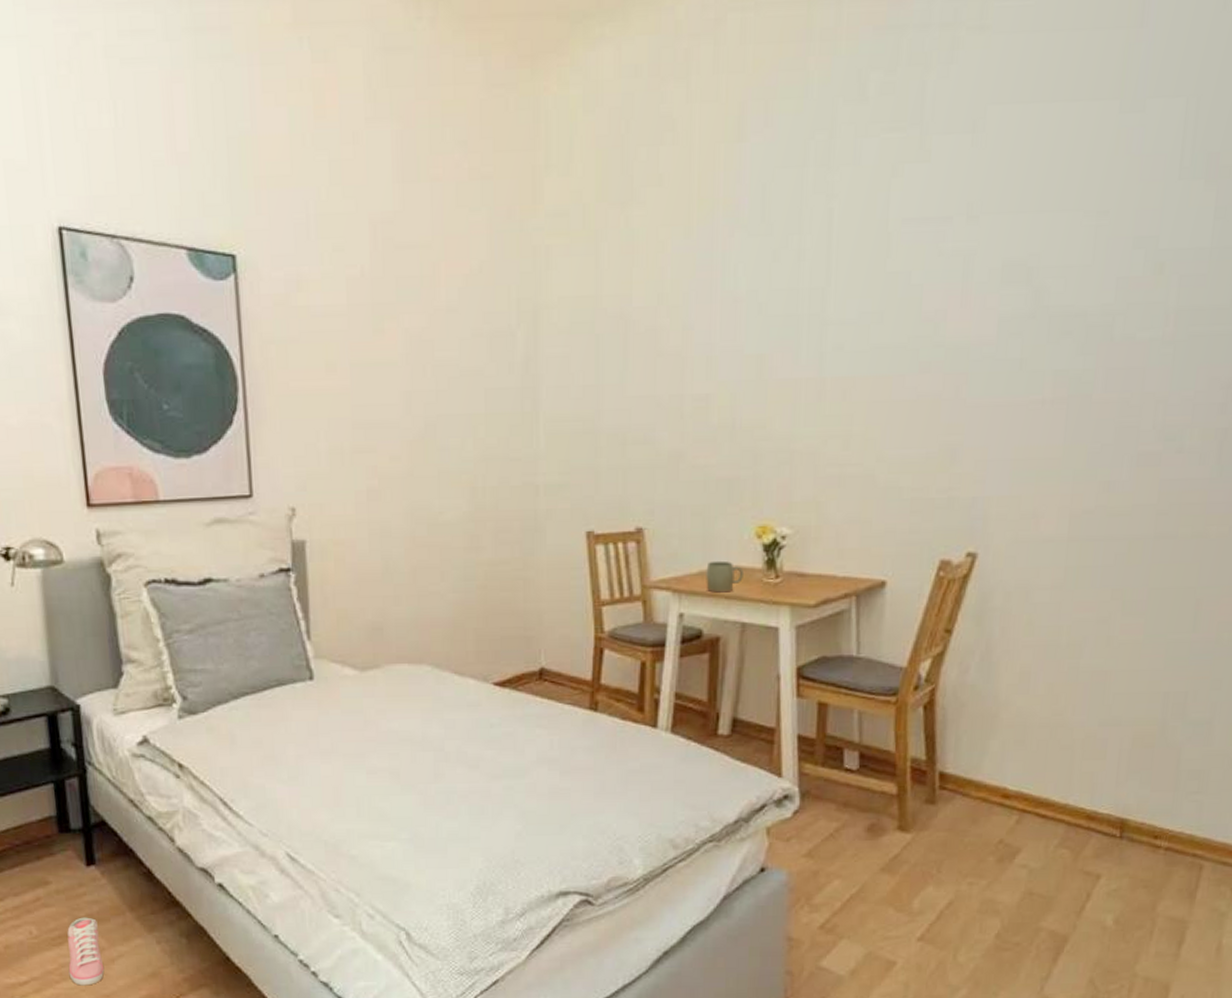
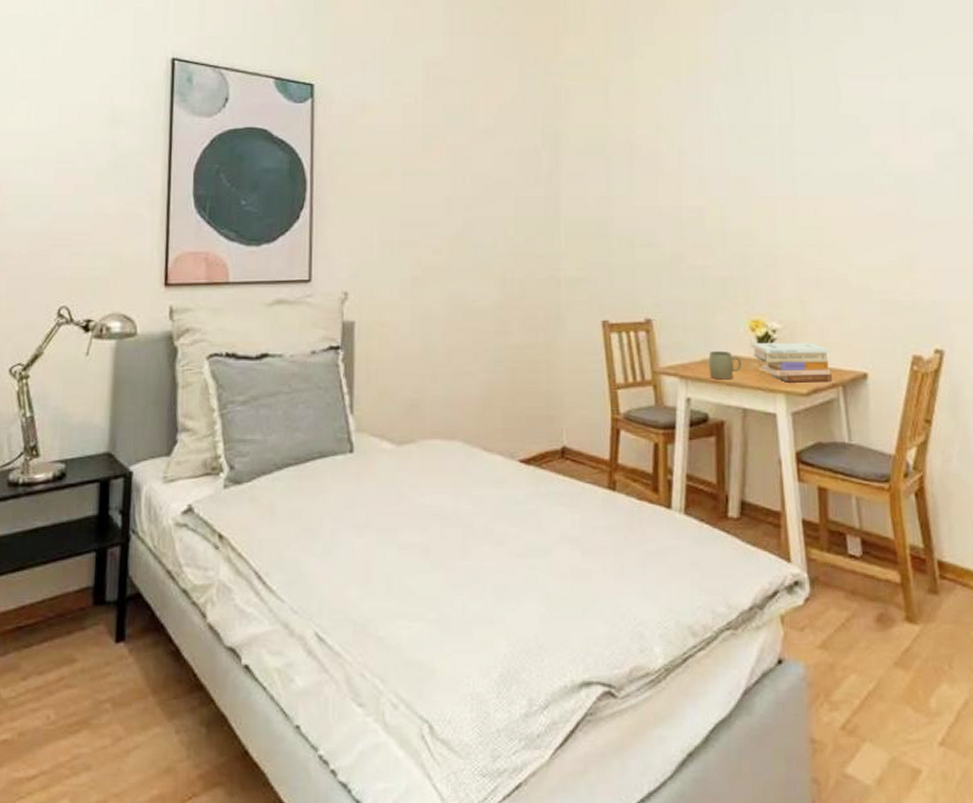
sneaker: present [67,917,105,986] -> none [80,700,118,782]
books: none [754,549,846,594] -> present [750,342,832,383]

